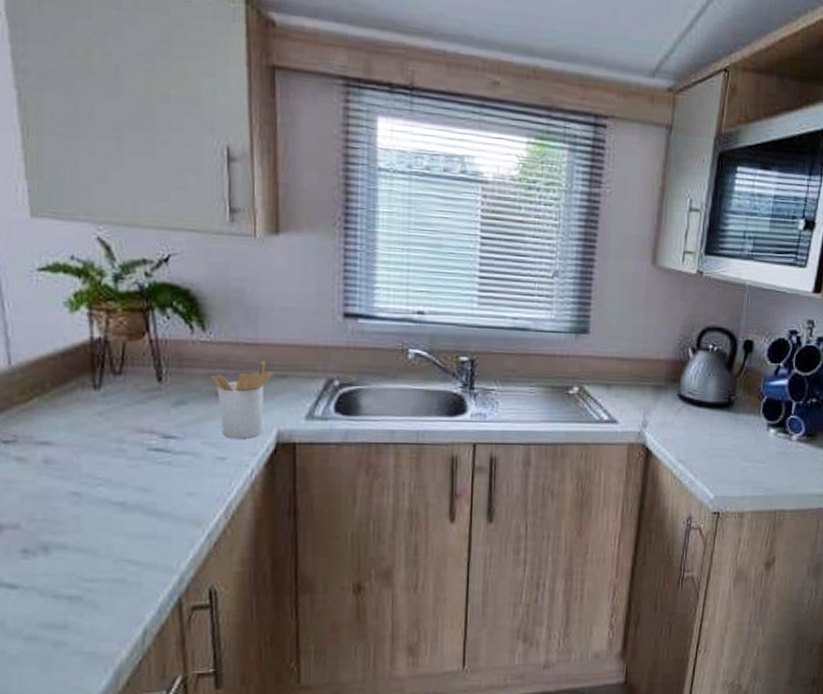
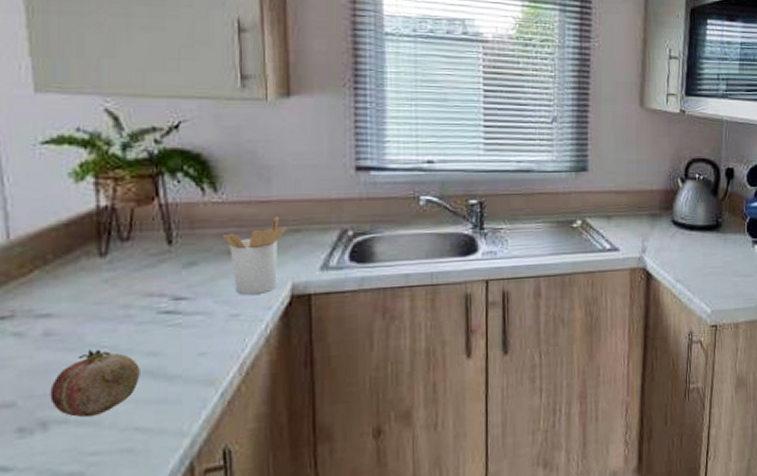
fruit: none [50,480,132,545] -> present [50,349,140,418]

